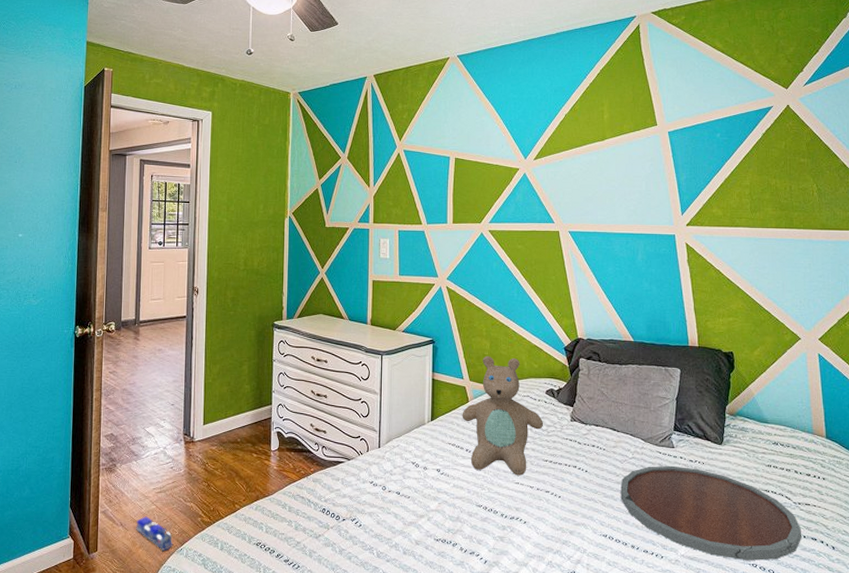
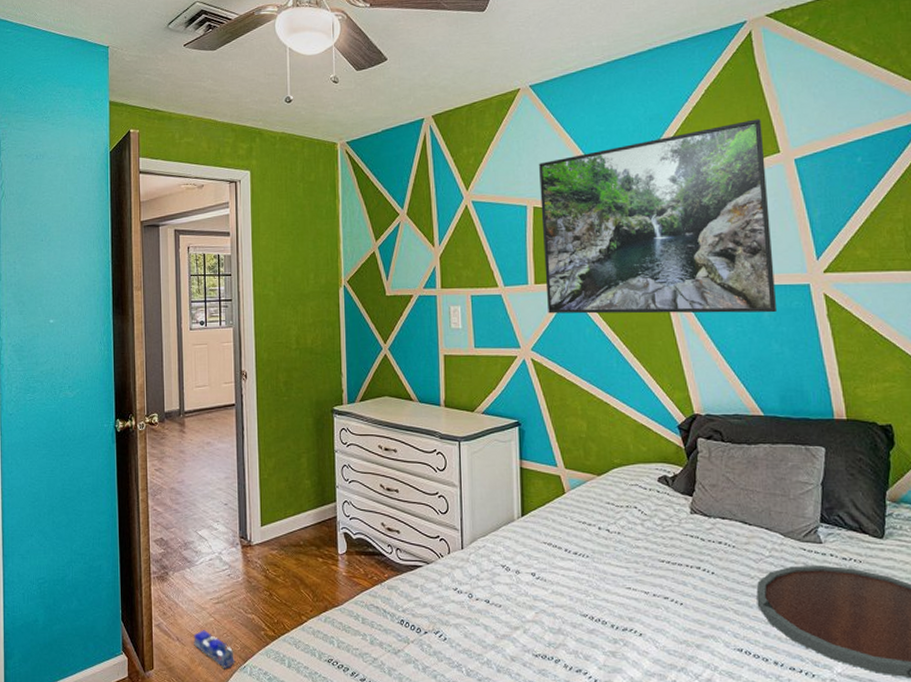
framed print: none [461,97,649,257] -> present [539,119,778,314]
teddy bear: present [462,355,544,476] -> none [558,438,658,579]

